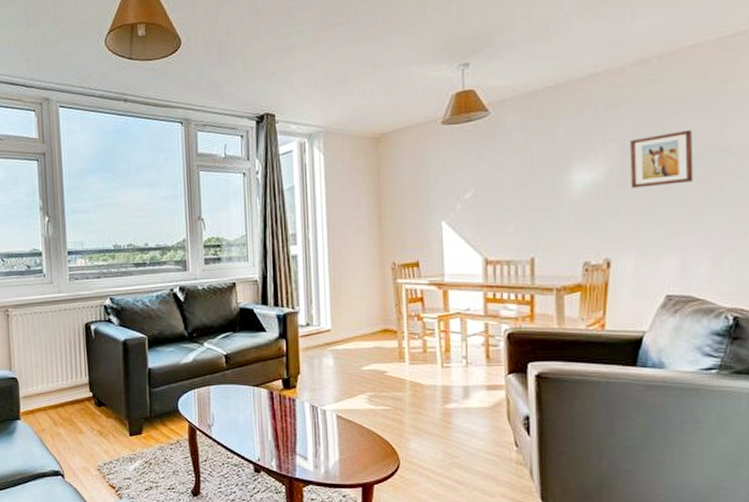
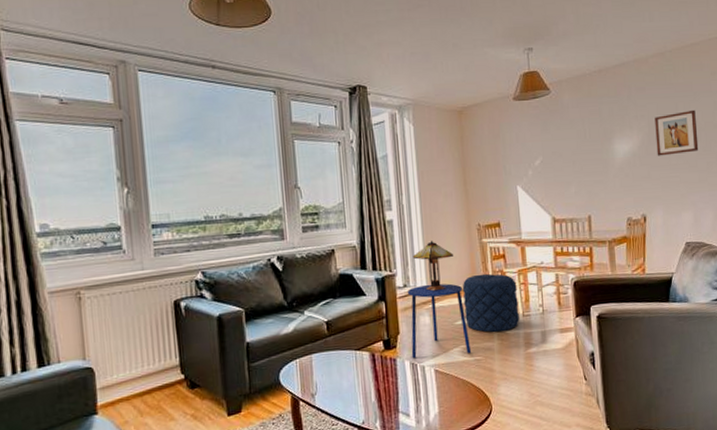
side table: none [309,324,379,403] -> present [407,283,472,359]
table lamp: none [317,277,364,333] -> present [412,240,454,292]
pouf: none [371,317,437,381] -> present [462,273,519,332]

